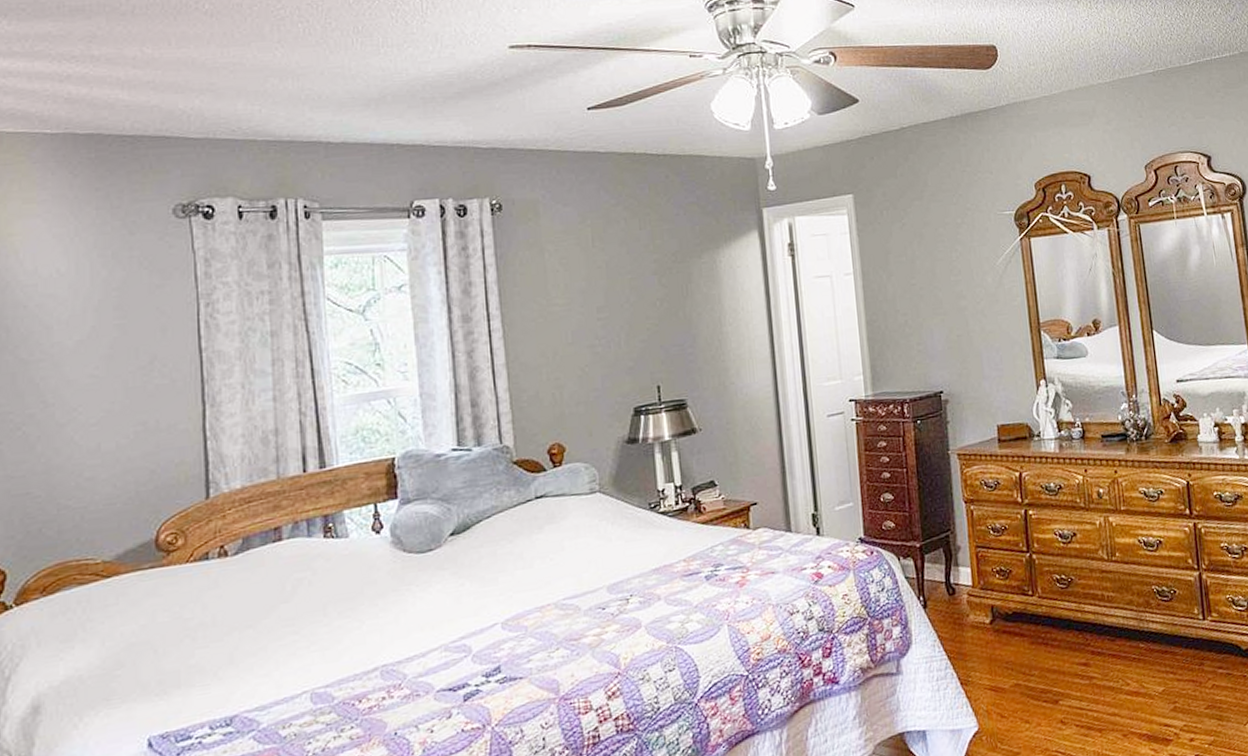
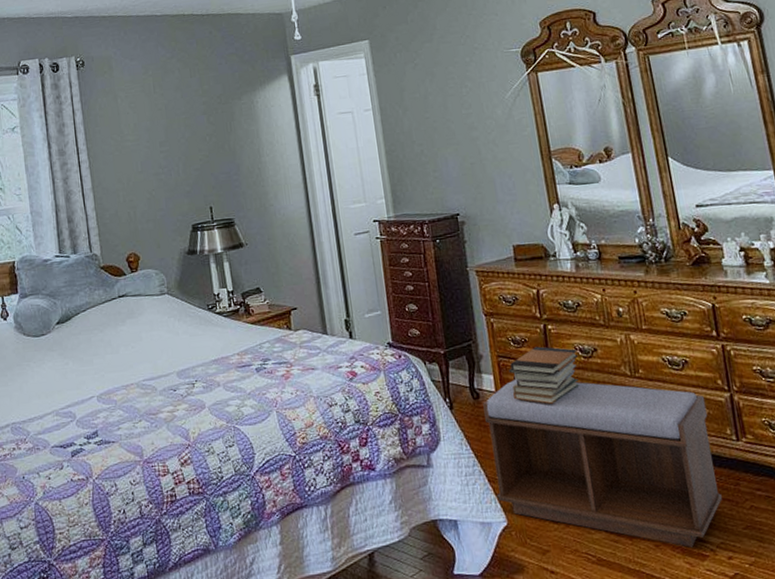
bench: none [959,569,1187,734] -> present [483,379,722,547]
book stack: none [987,533,1058,596] -> present [508,346,579,405]

